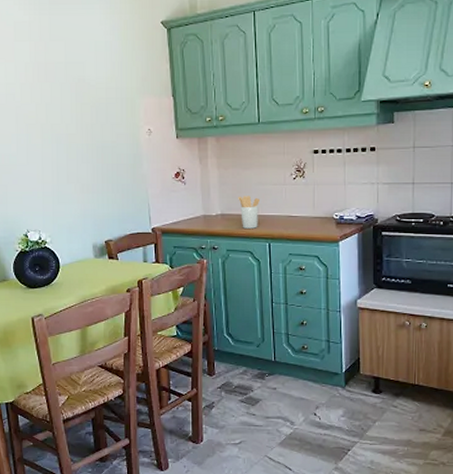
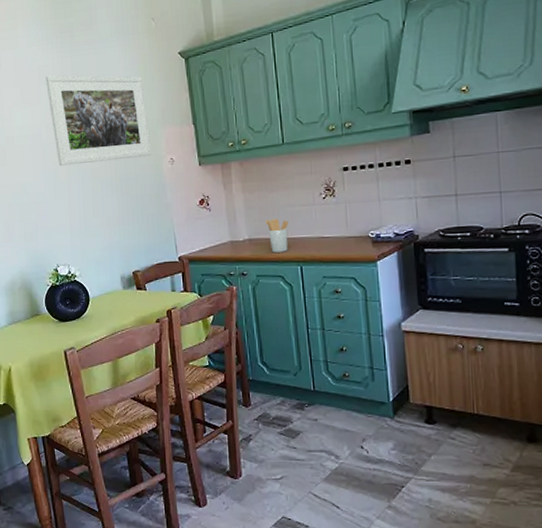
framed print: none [21,32,130,129] -> present [46,75,152,166]

